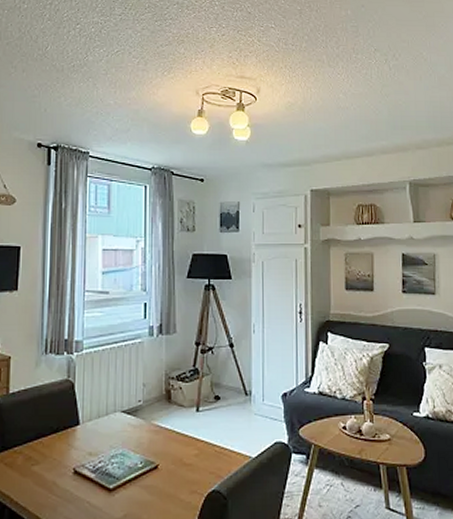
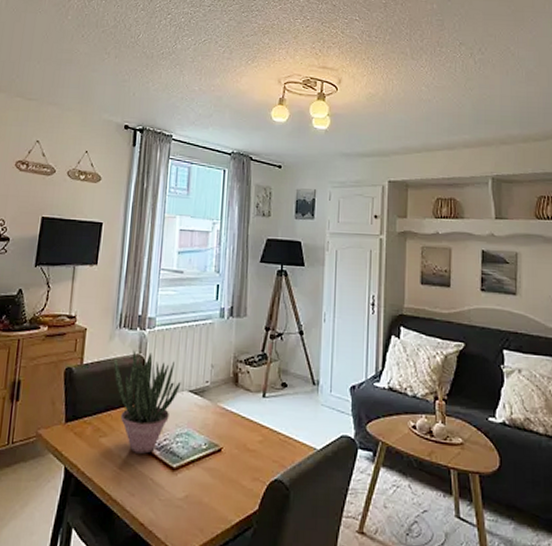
potted plant: none [41,375,113,478] -> present [113,350,181,454]

